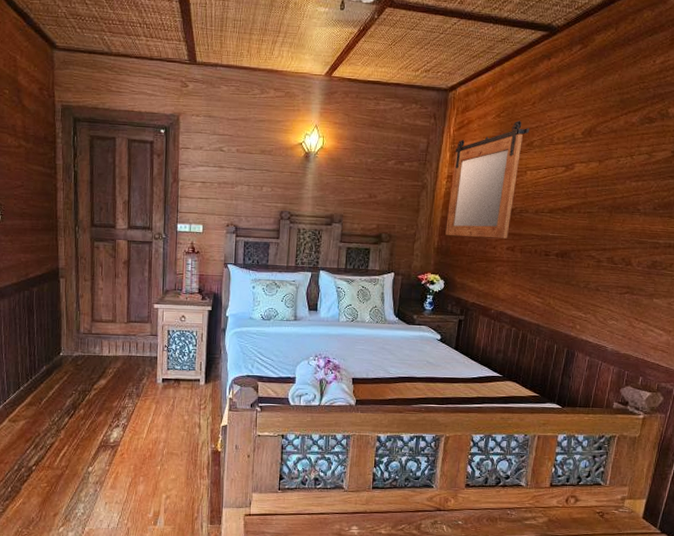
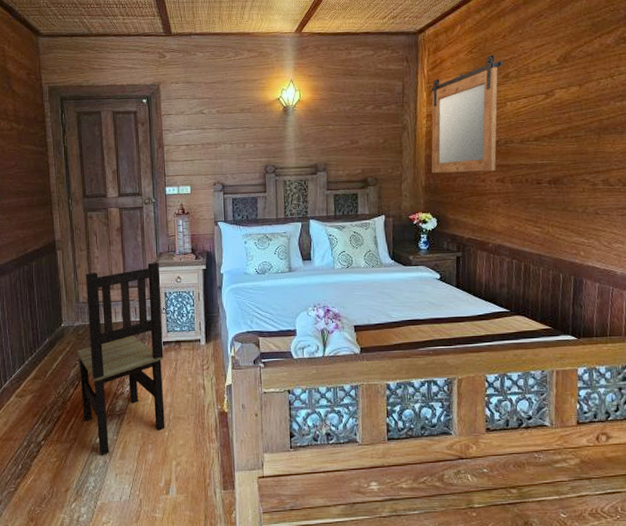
dining chair: none [74,299,165,485] -> present [77,262,165,456]

